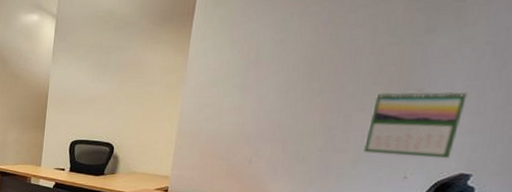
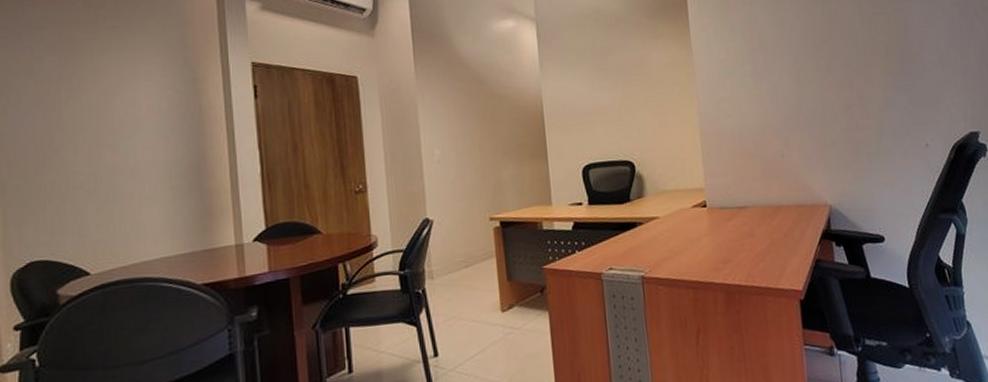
calendar: present [363,90,467,159] -> none [878,51,957,126]

